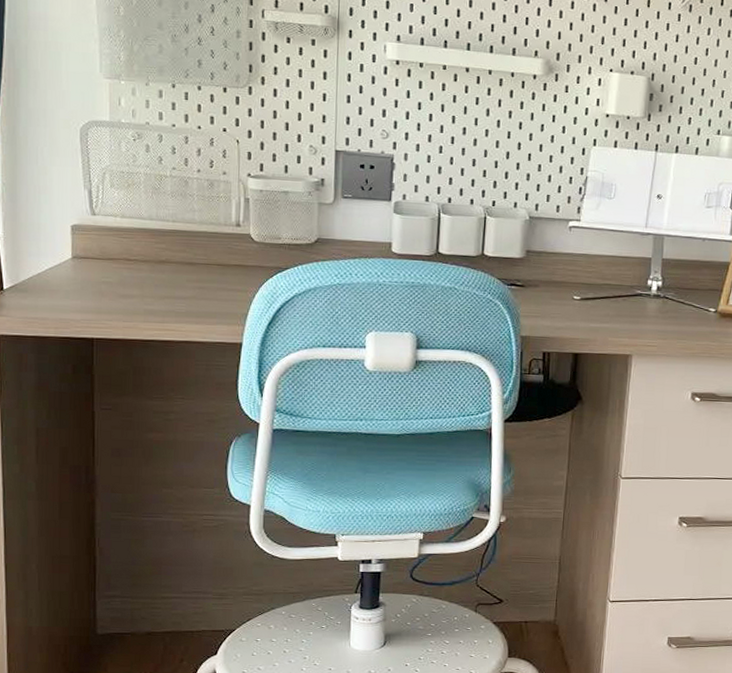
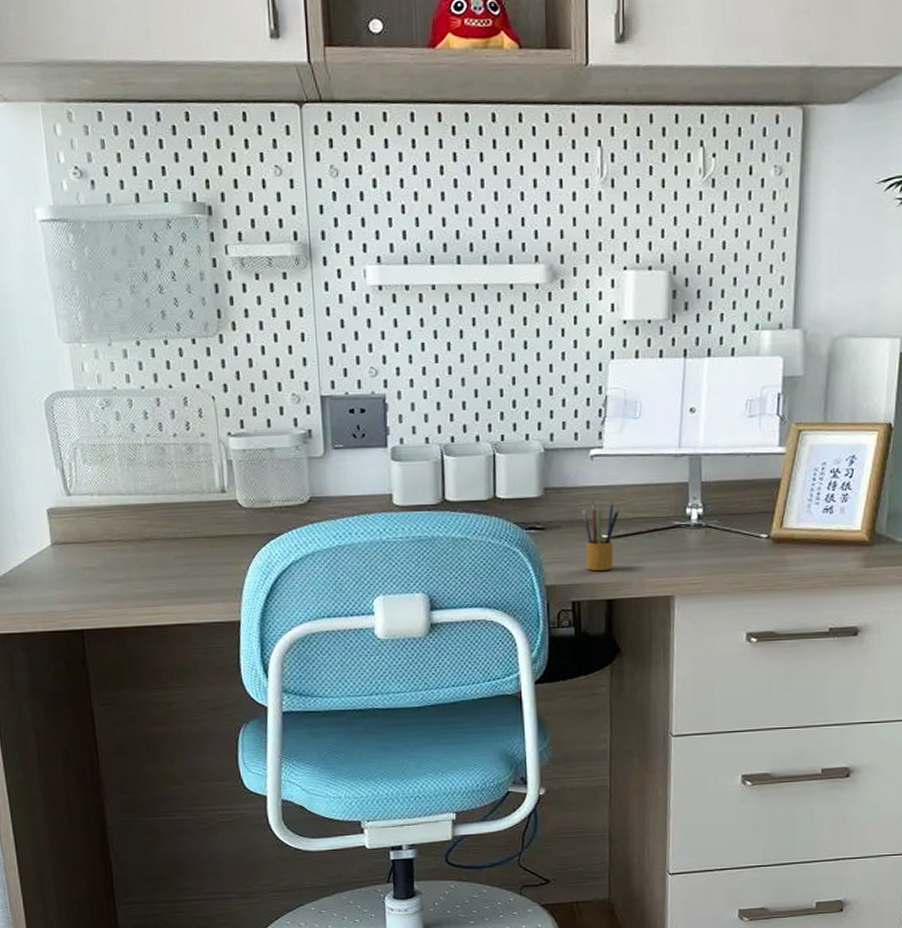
pencil box: none [557,265,590,328] -> present [582,500,619,571]

